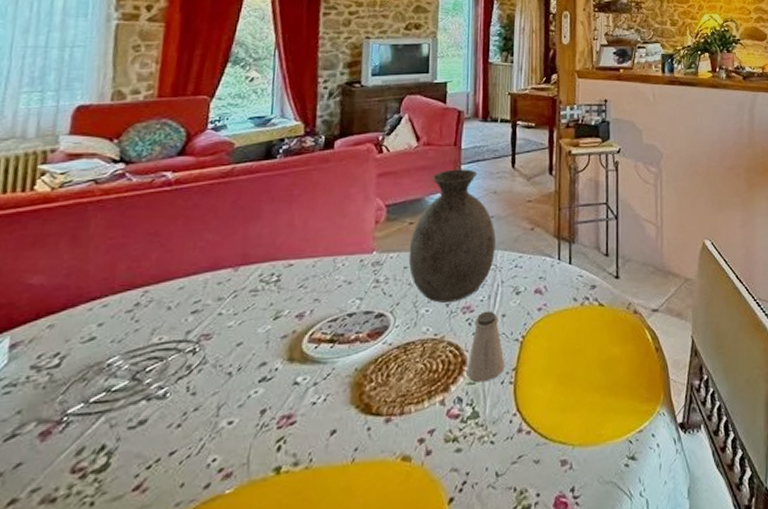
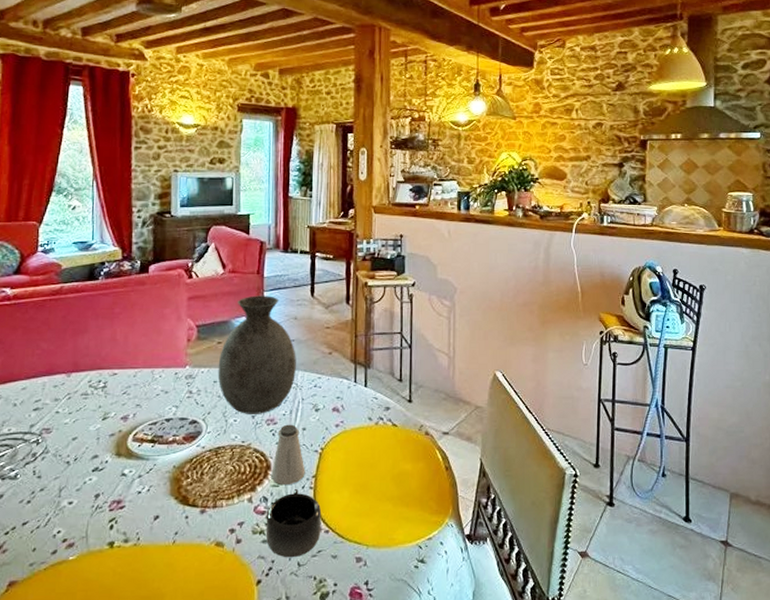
mug: none [460,385,523,468] -> present [266,489,322,558]

